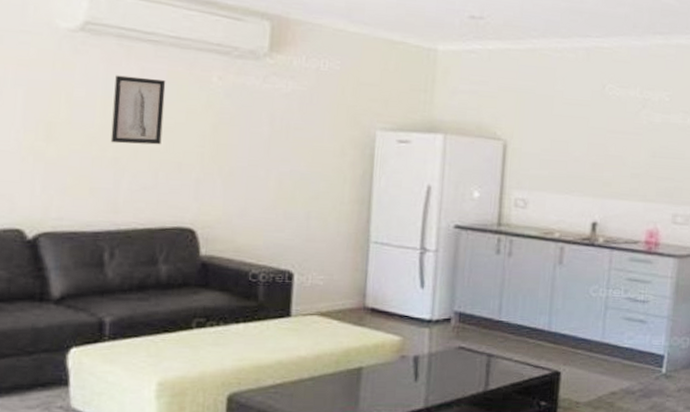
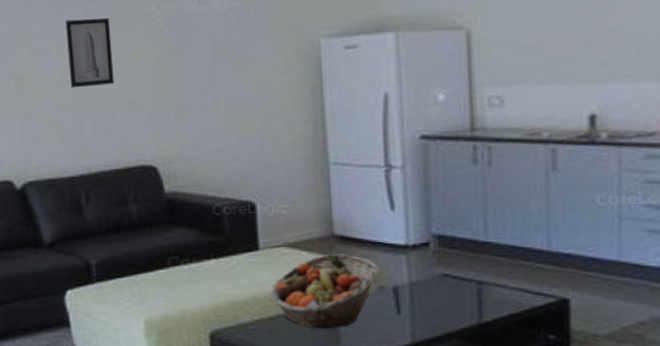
fruit basket: none [295,324,404,393] -> present [270,254,380,329]

